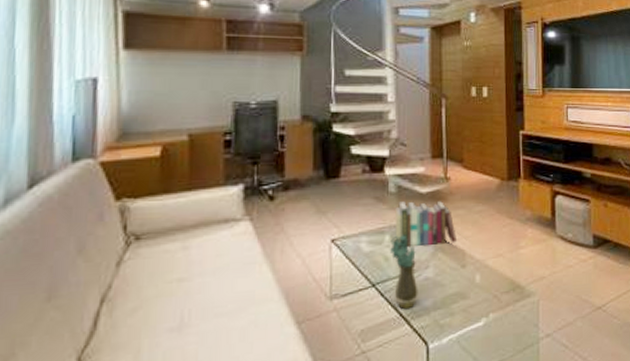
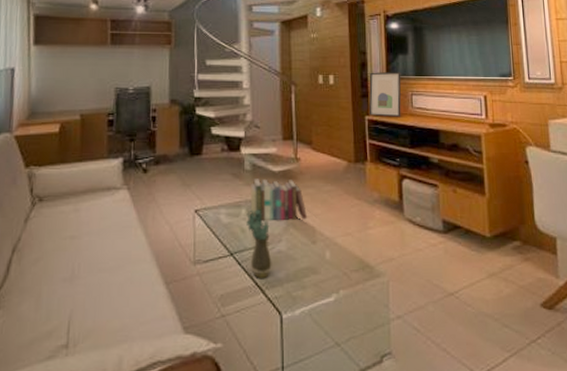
picture frame: none [523,83,557,131] -> present [368,71,402,117]

